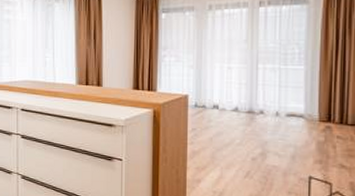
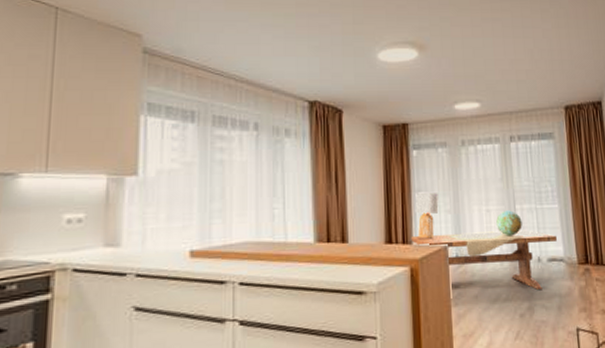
dining table: none [155,84,298,139] -> present [410,230,557,289]
lamp: none [160,49,183,89] -> present [415,192,439,239]
decorative globe: none [237,69,263,92] -> present [496,210,522,236]

